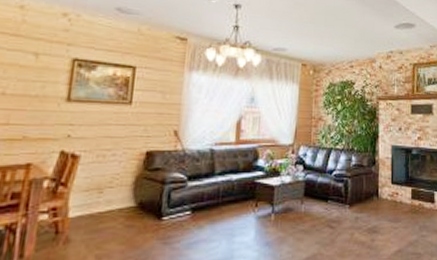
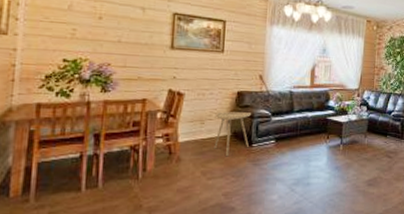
side table: none [113,177,162,235] -> present [214,112,251,157]

